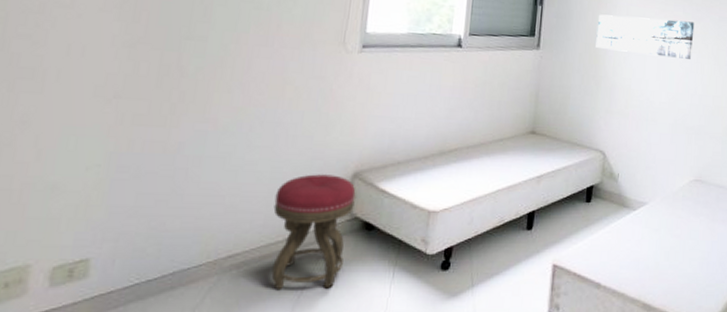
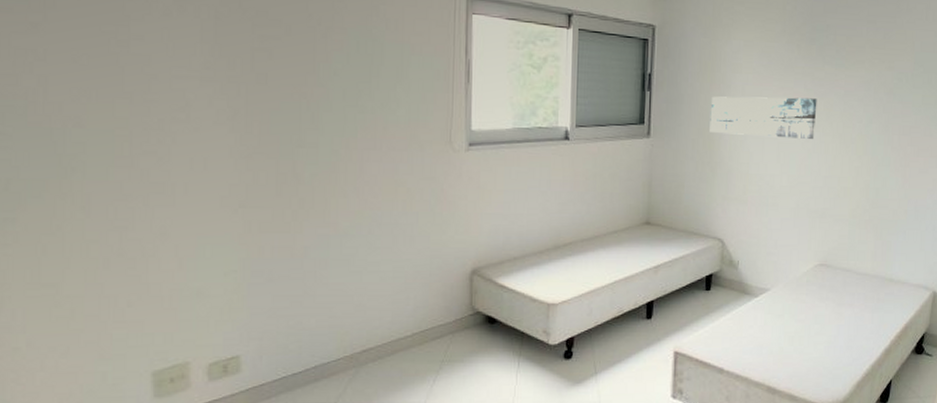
stool: present [271,174,356,291] -> none [399,272,476,381]

